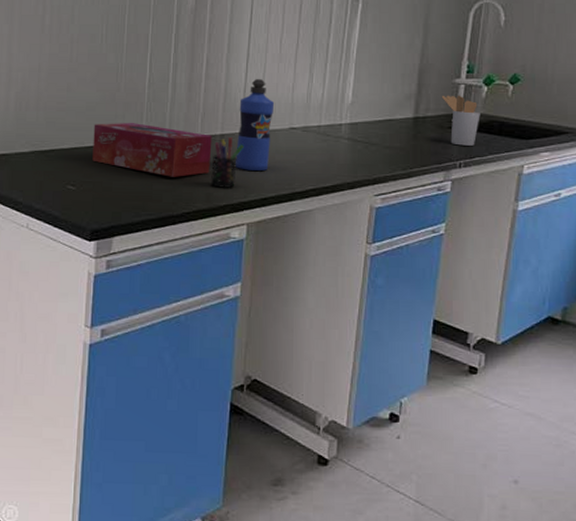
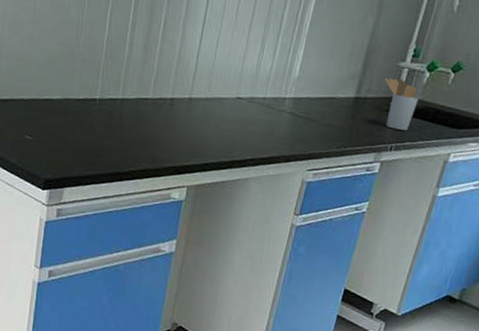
tissue box: present [92,123,212,177] -> none [49,77,163,136]
pen holder: present [210,137,244,188] -> none [156,102,191,151]
water bottle: present [235,79,275,171] -> none [182,45,225,137]

